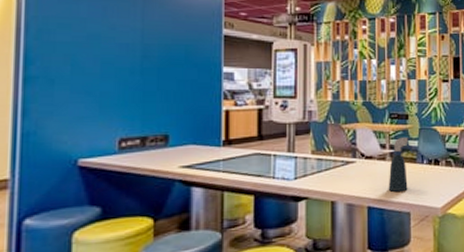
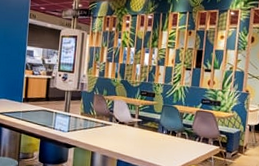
spray bottle: present [388,138,413,192] -> none [133,111,156,152]

